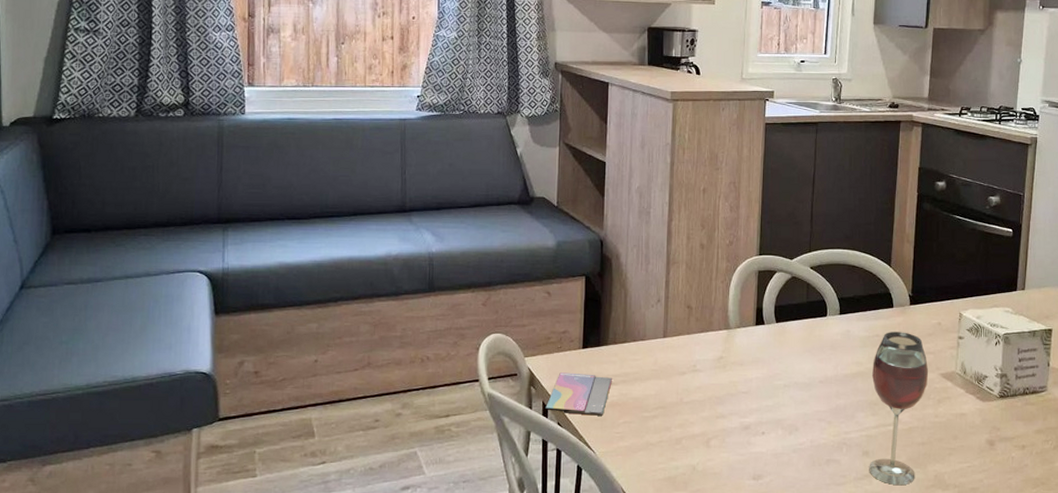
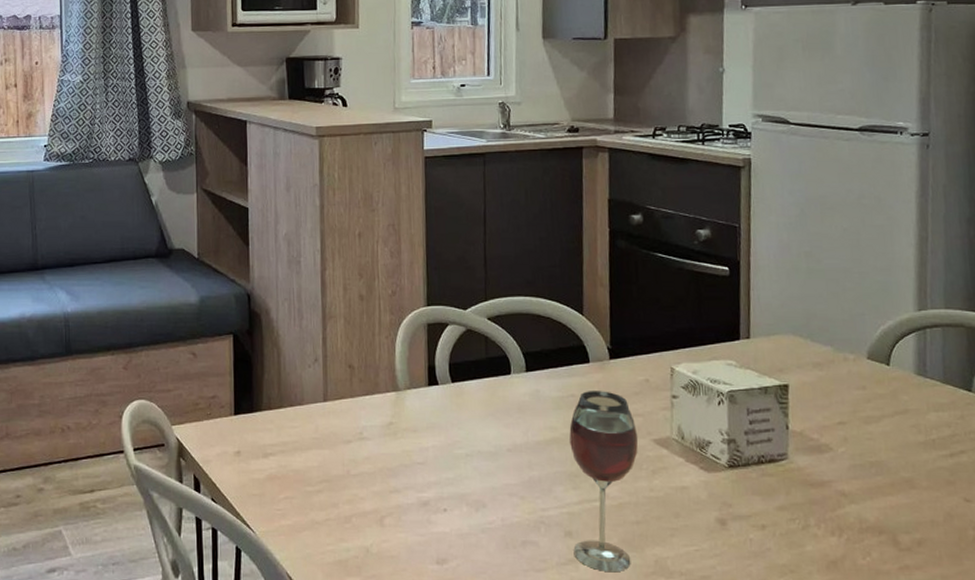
smartphone: present [546,373,612,416] -> none [197,442,269,490]

